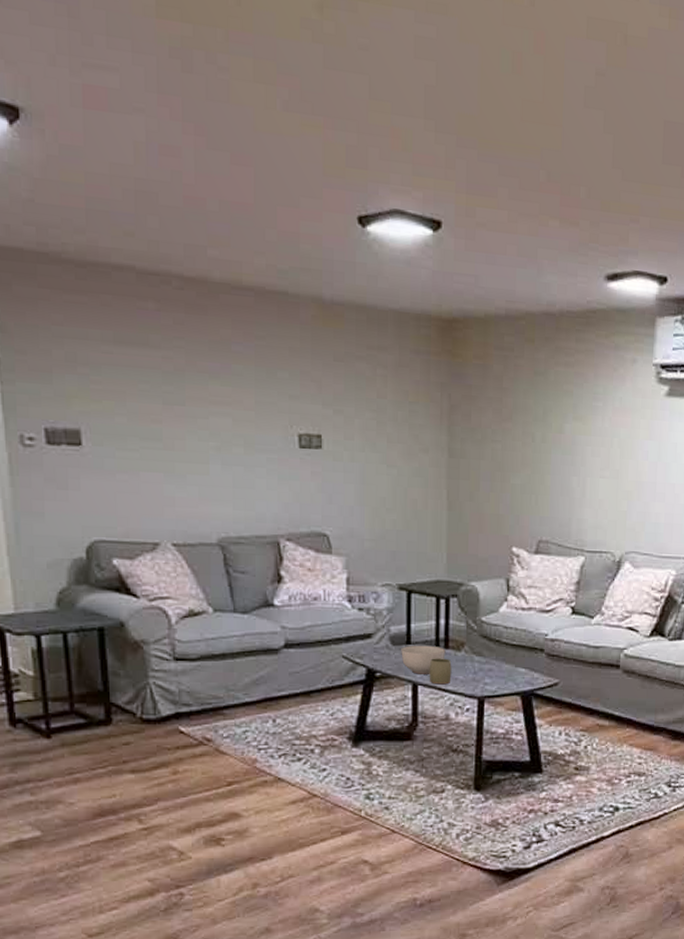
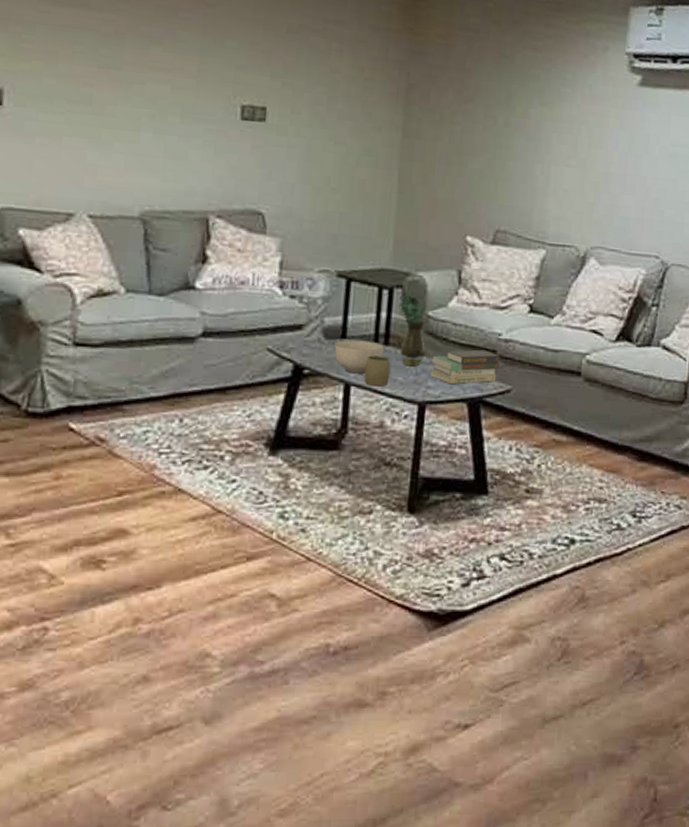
vase: none [455,600,481,666] -> present [399,291,427,367]
books: none [486,649,548,681] -> present [430,349,500,385]

